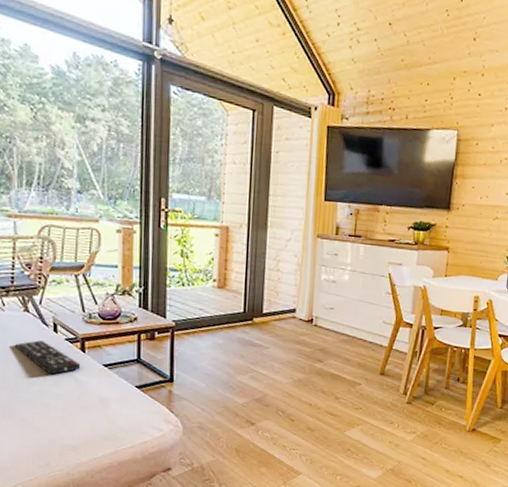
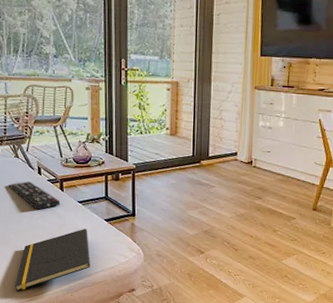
notepad: none [18,396,117,475] -> present [14,228,90,292]

